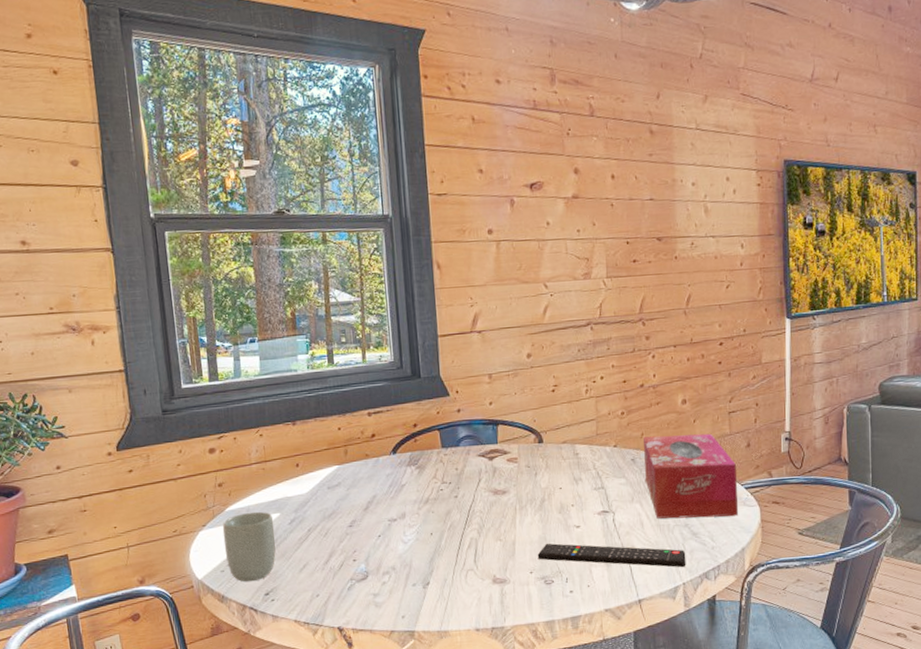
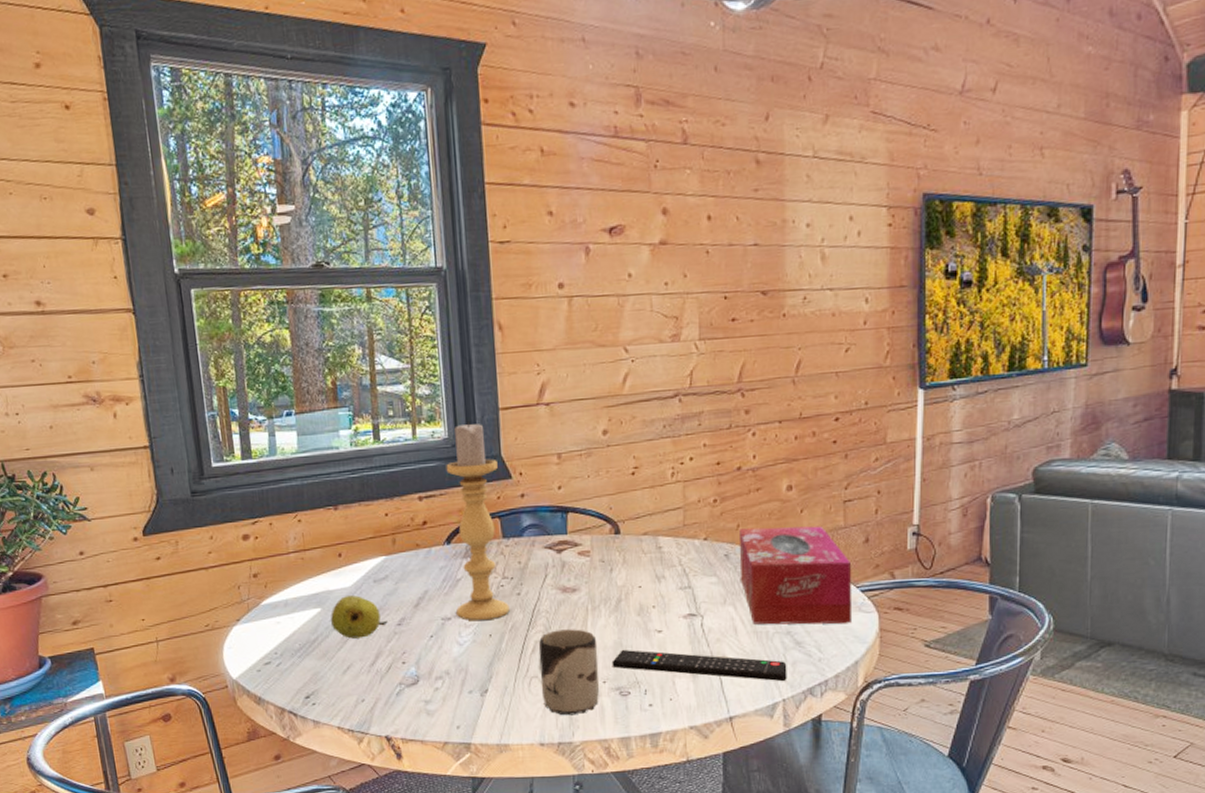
cup: present [222,511,276,582] -> none [258,606,317,684]
fruit: none [289,501,340,540] -> present [331,595,388,639]
candle holder: none [392,346,448,521] -> present [446,420,510,621]
cup: none [474,526,528,603] -> present [538,629,600,716]

